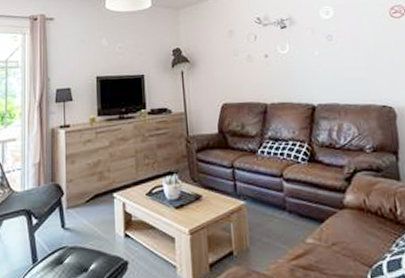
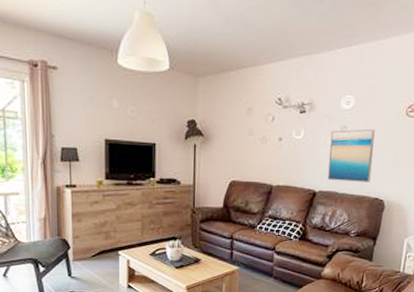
wall art: none [317,34,372,92] -> present [327,128,375,182]

